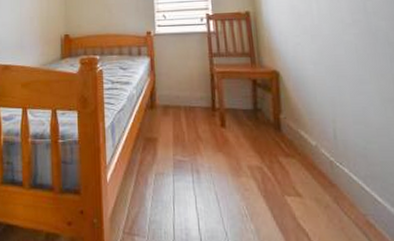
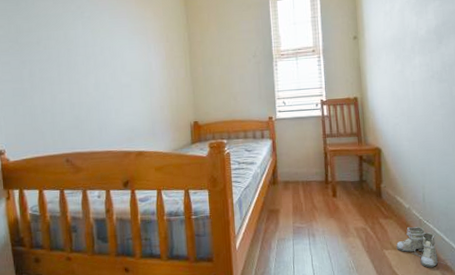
boots: none [301,169,368,223] -> present [396,226,446,268]

